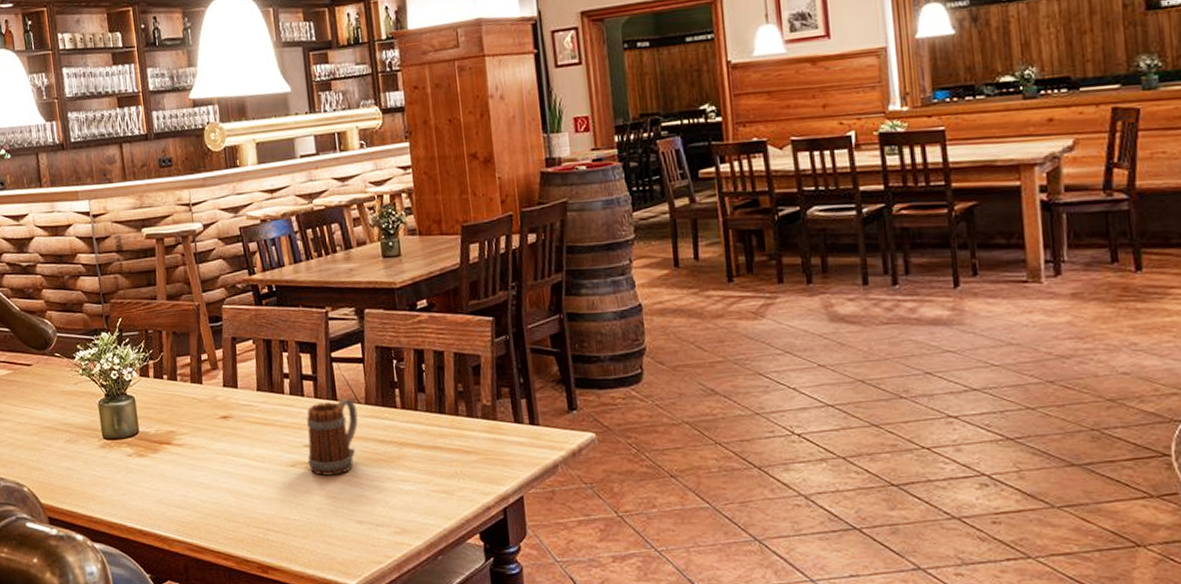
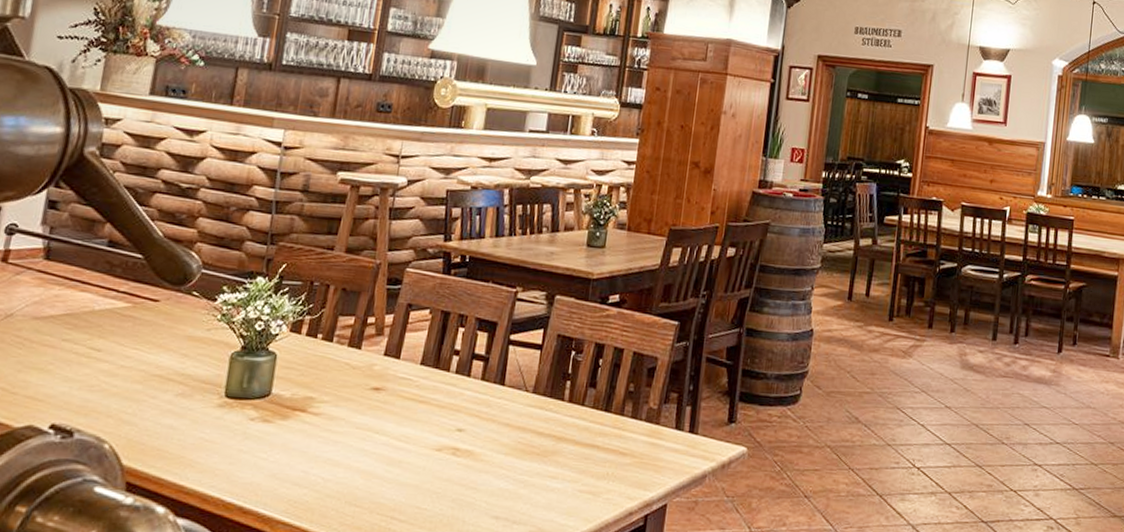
beer mug: present [306,399,358,476] -> none [456,384,523,465]

